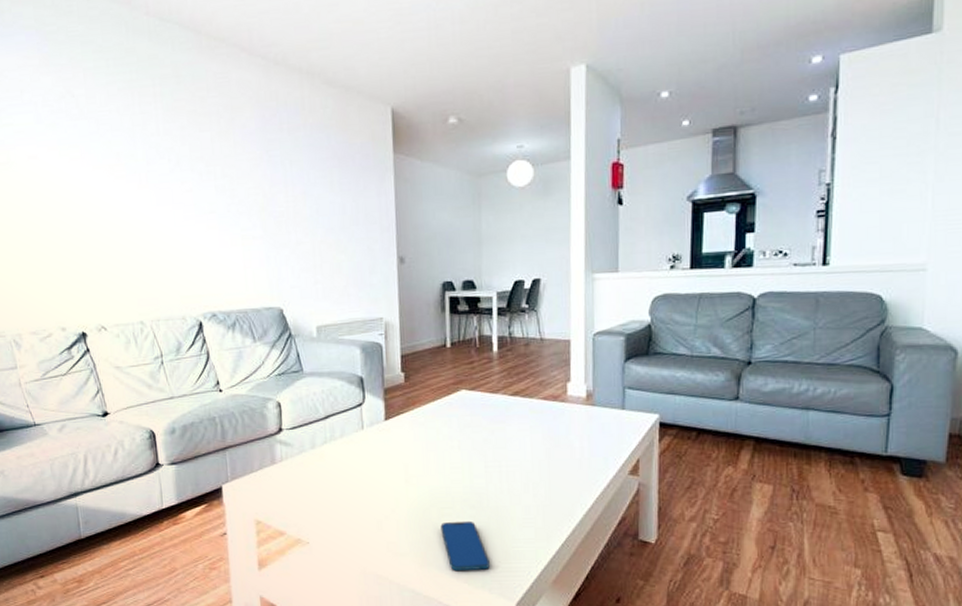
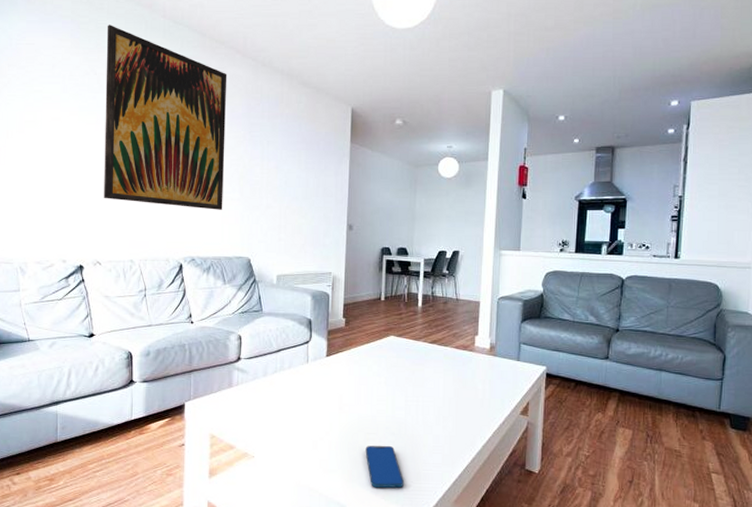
wall art: none [79,31,244,253] -> present [104,25,227,210]

